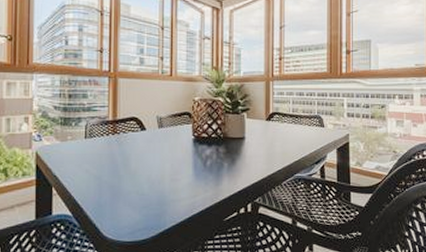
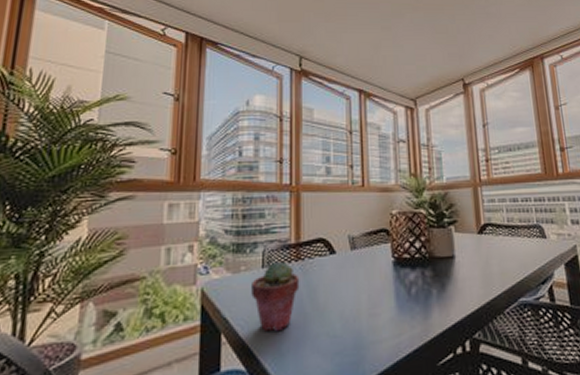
potted succulent: none [76,134,116,188] -> present [251,261,300,332]

